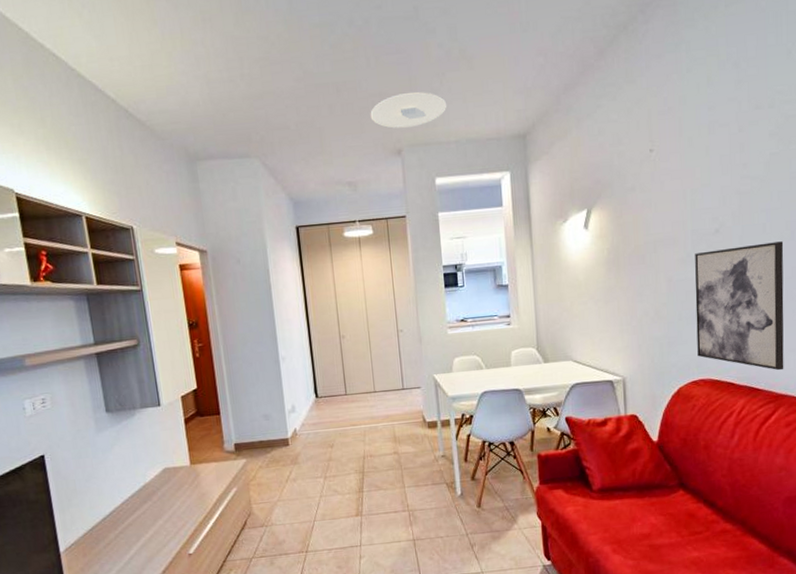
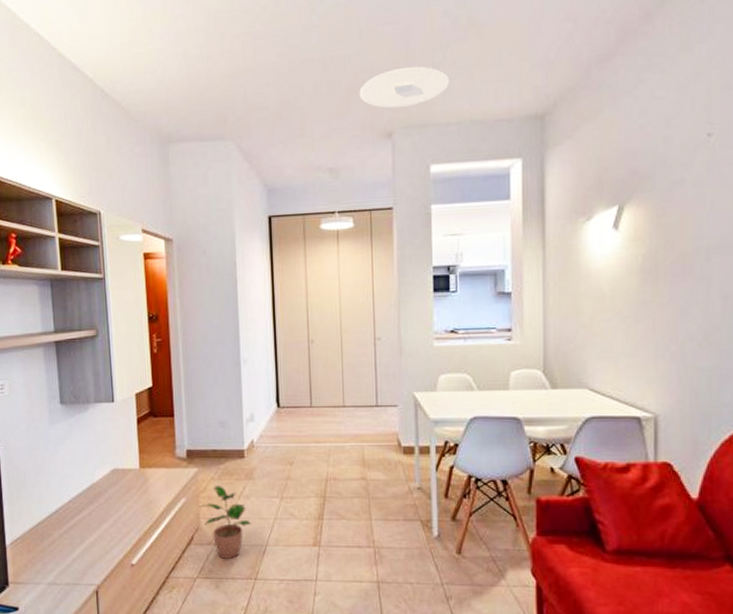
potted plant: none [249,473,299,538] -> present [199,486,251,559]

